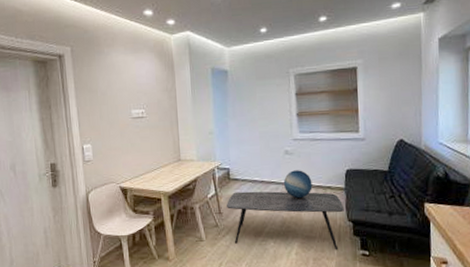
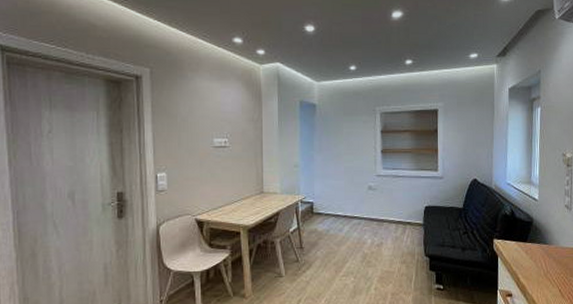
coffee table: present [227,191,344,250] -> none [309,226,422,285]
decorative globe: present [283,170,313,199] -> none [365,205,393,234]

